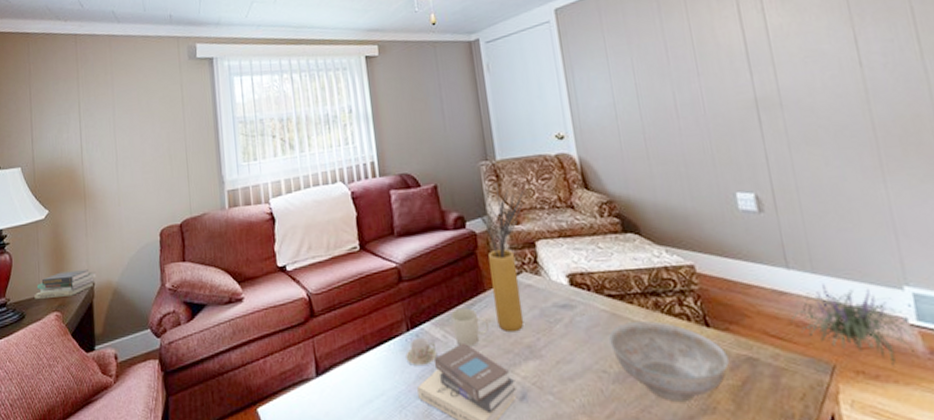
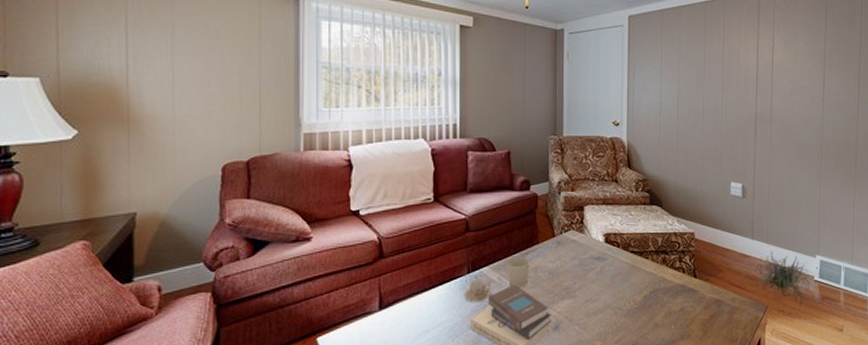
books: present [34,269,97,299] -> none [54,199,139,226]
vase: present [476,182,524,333] -> none [541,154,581,277]
decorative bowl: present [609,321,729,402] -> none [627,272,704,330]

